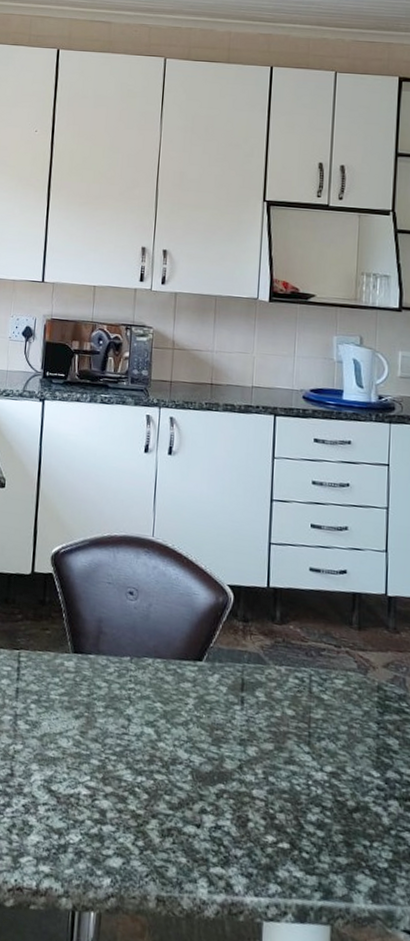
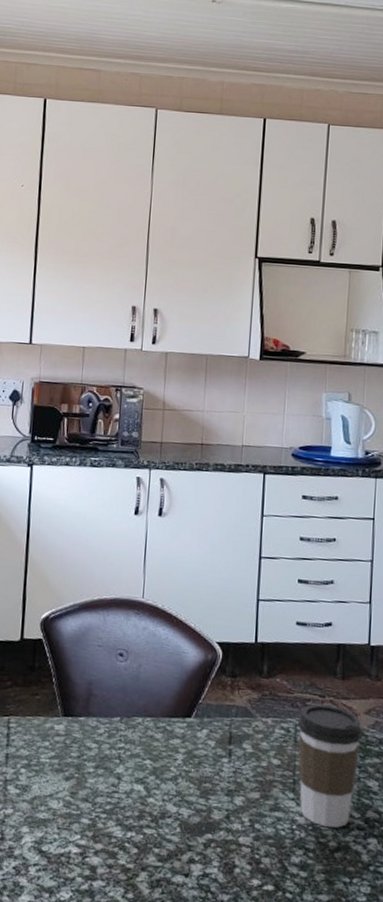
coffee cup: none [311,654,382,787] -> present [297,704,363,828]

